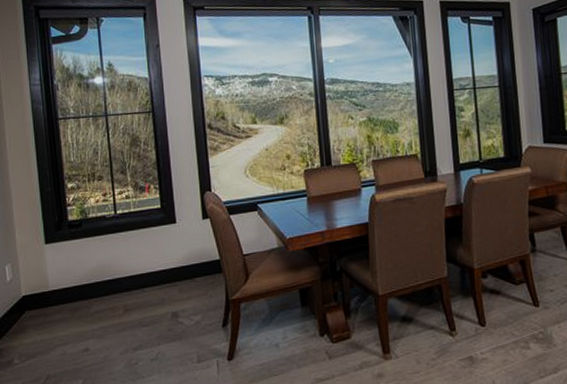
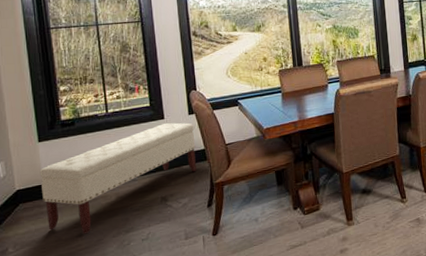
bench: none [46,228,211,349] -> present [39,122,196,234]

